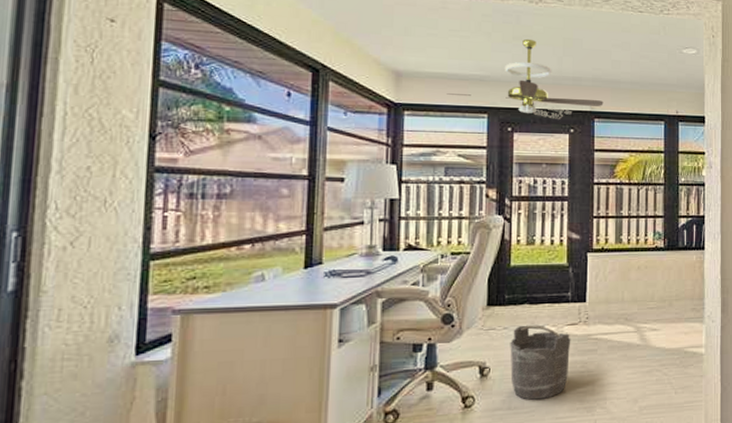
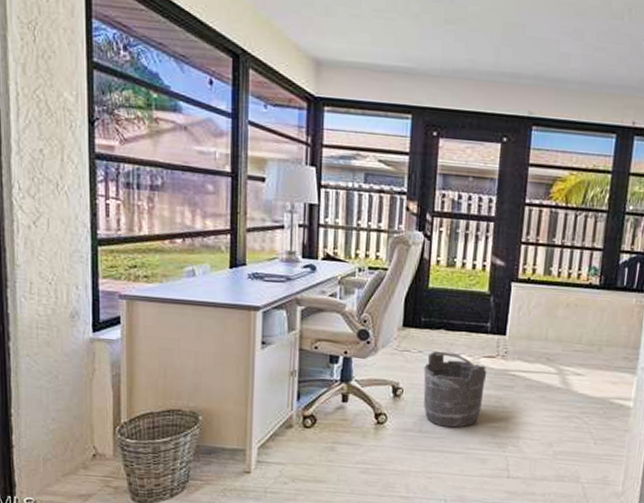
ceiling fan: present [447,38,604,119] -> none [369,22,545,125]

